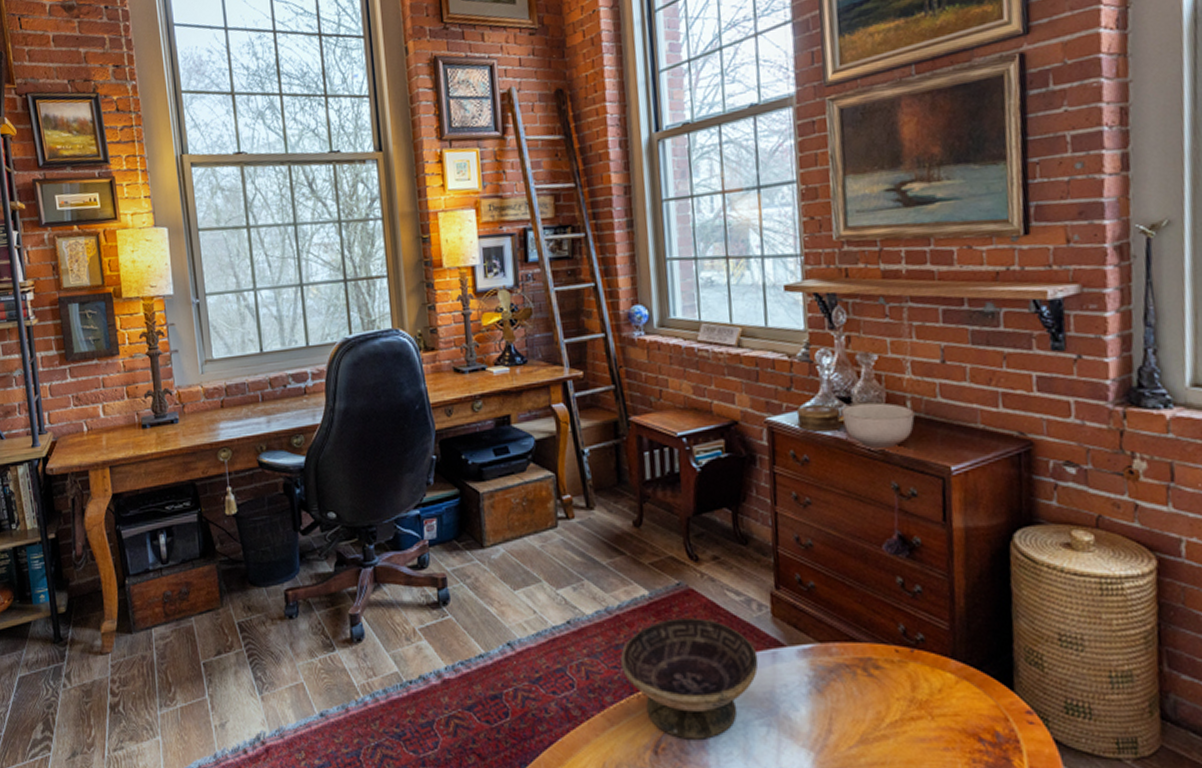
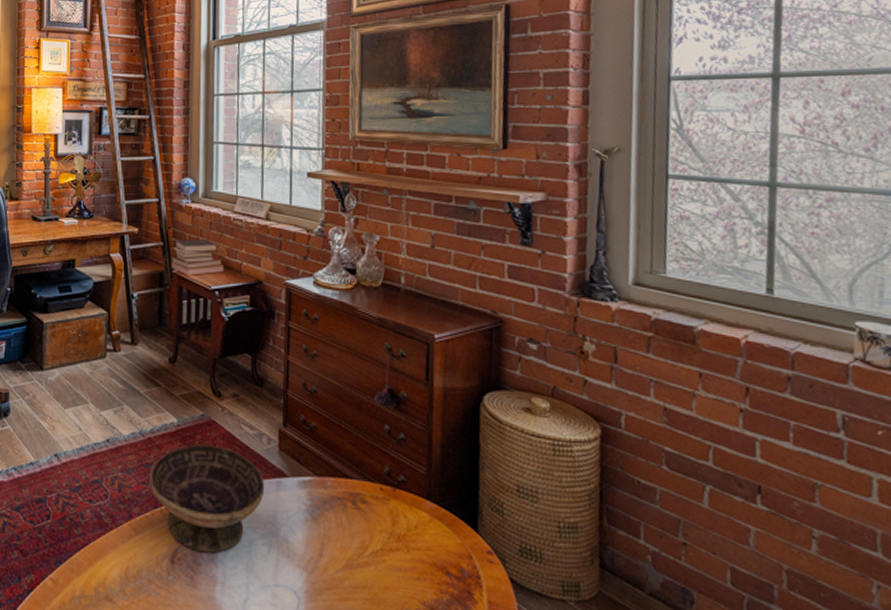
books: none [625,377,691,424] -> present [171,239,225,277]
decorative box: present [796,404,841,433] -> none [310,272,347,297]
bowl: present [841,402,915,450] -> none [347,276,407,315]

